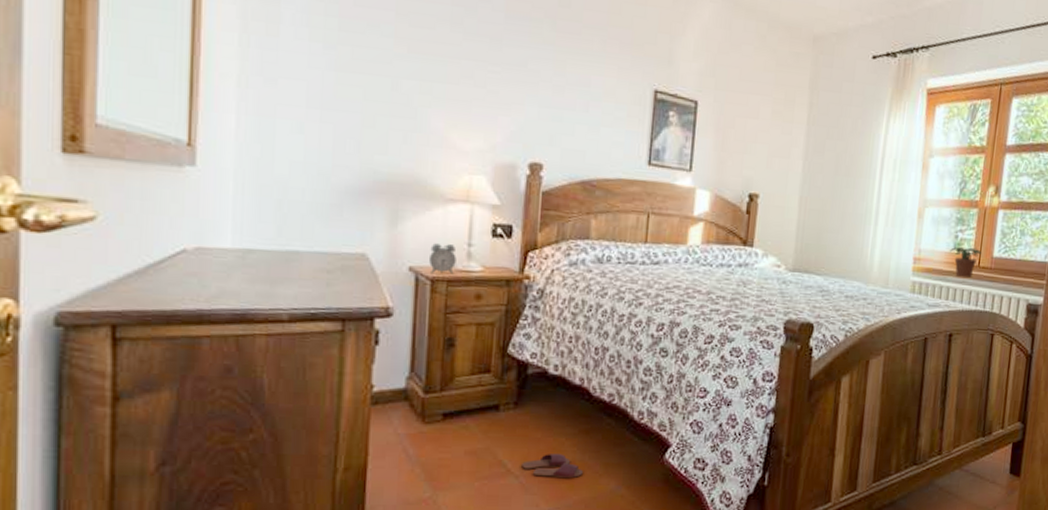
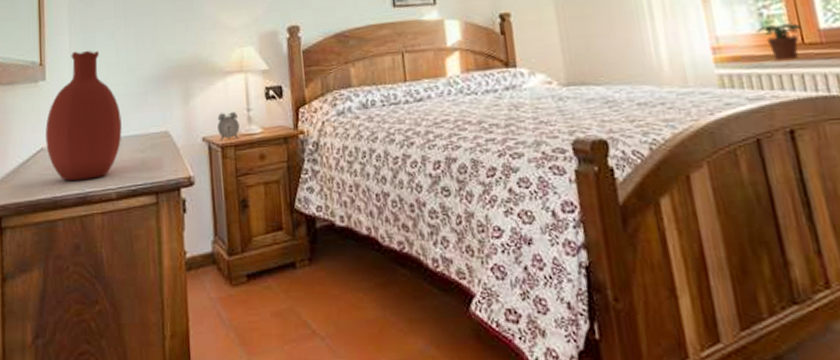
decorative vase: none [191,137,304,295] -> present [46,50,122,181]
slippers: present [522,454,584,478] -> none [325,311,388,337]

